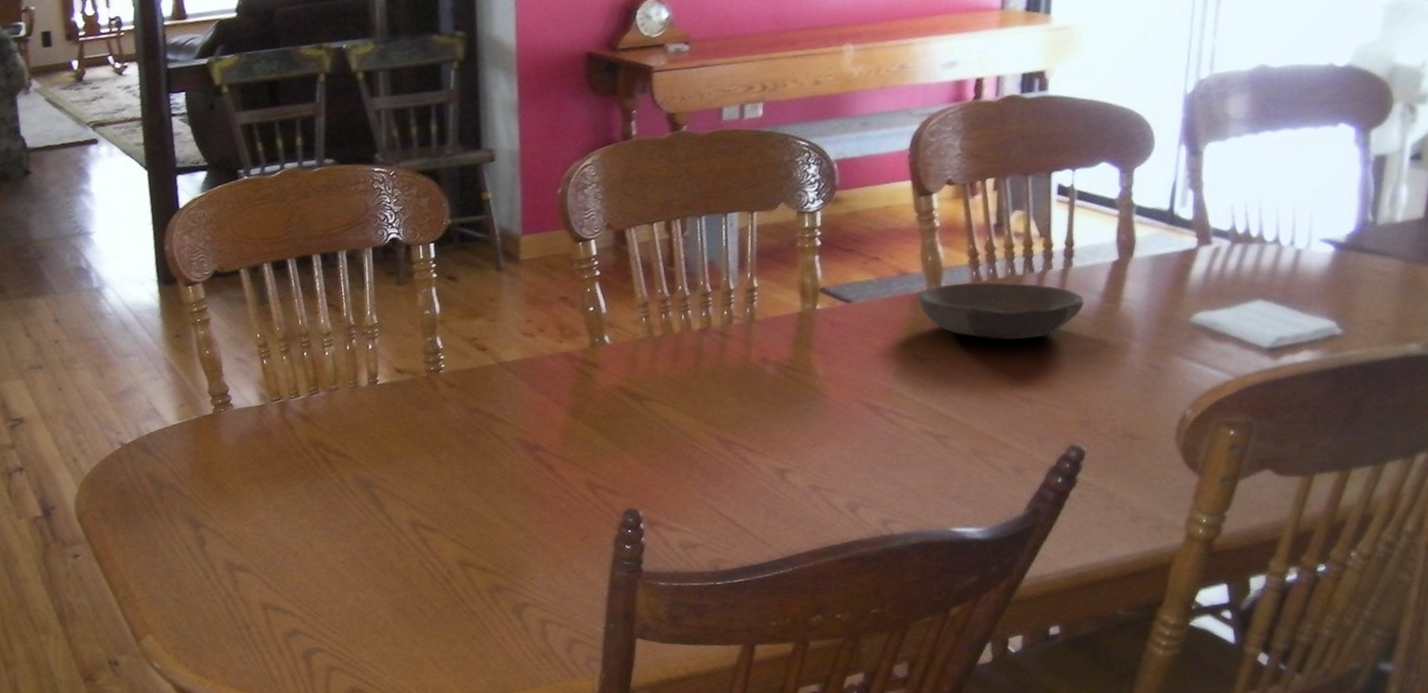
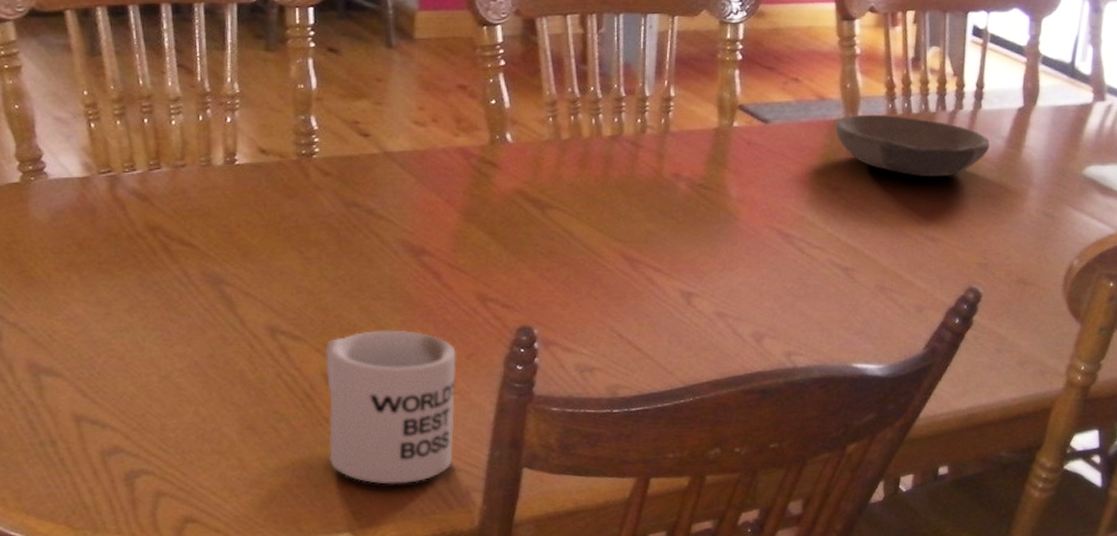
mug: none [459,518,573,656] -> present [325,330,456,485]

